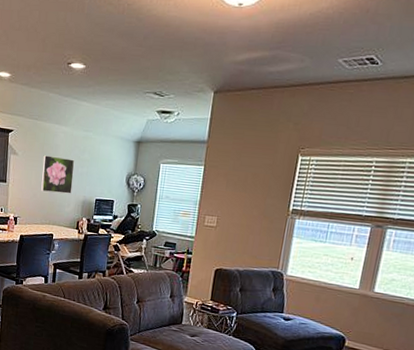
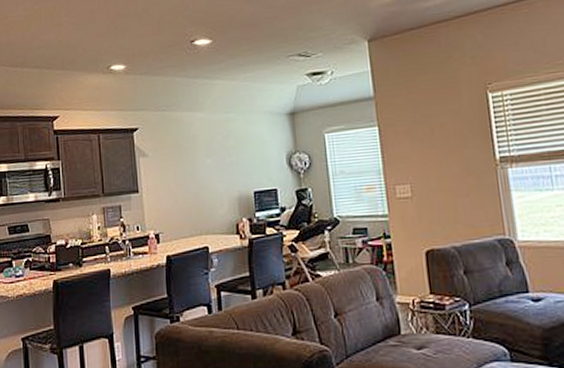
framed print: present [41,155,75,194] -> none [180,148,223,195]

